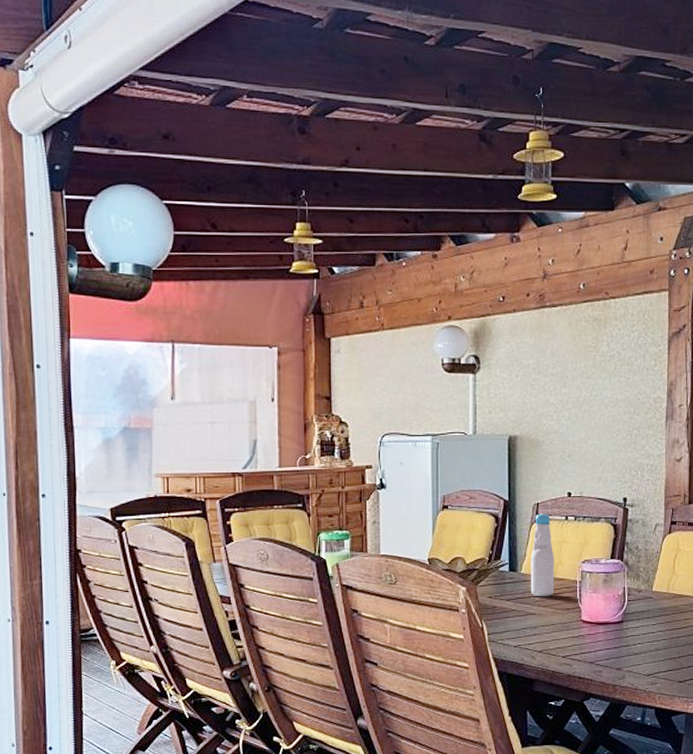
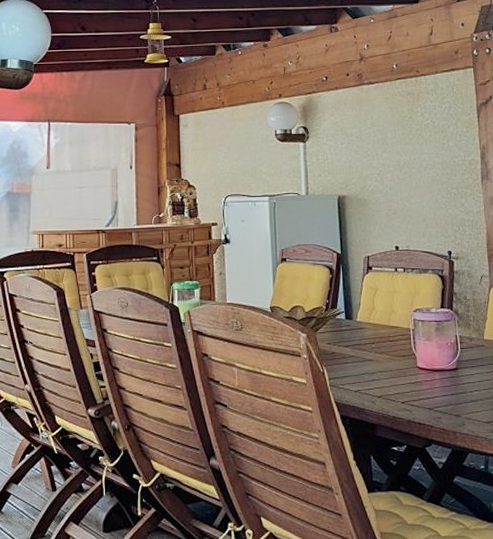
bottle: present [530,512,554,597] -> none [365,264,389,344]

